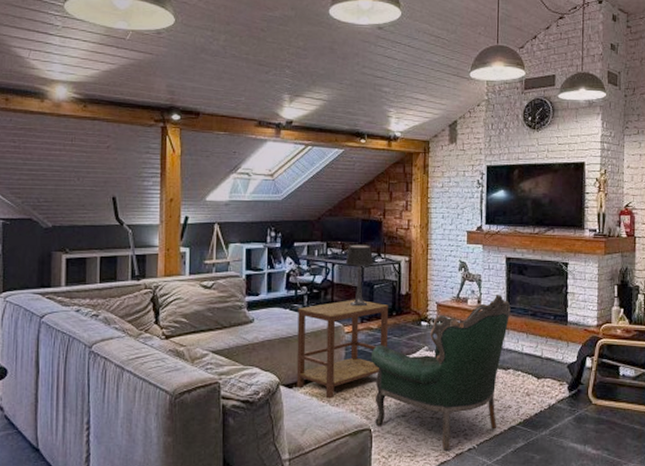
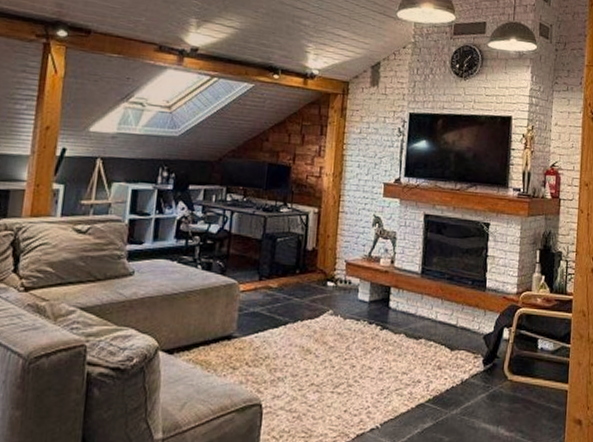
side table: present [296,299,388,399] -> none [178,253,291,368]
table lamp: present [345,244,374,307] -> none [246,191,279,262]
armchair: present [370,295,511,451] -> none [266,255,427,431]

